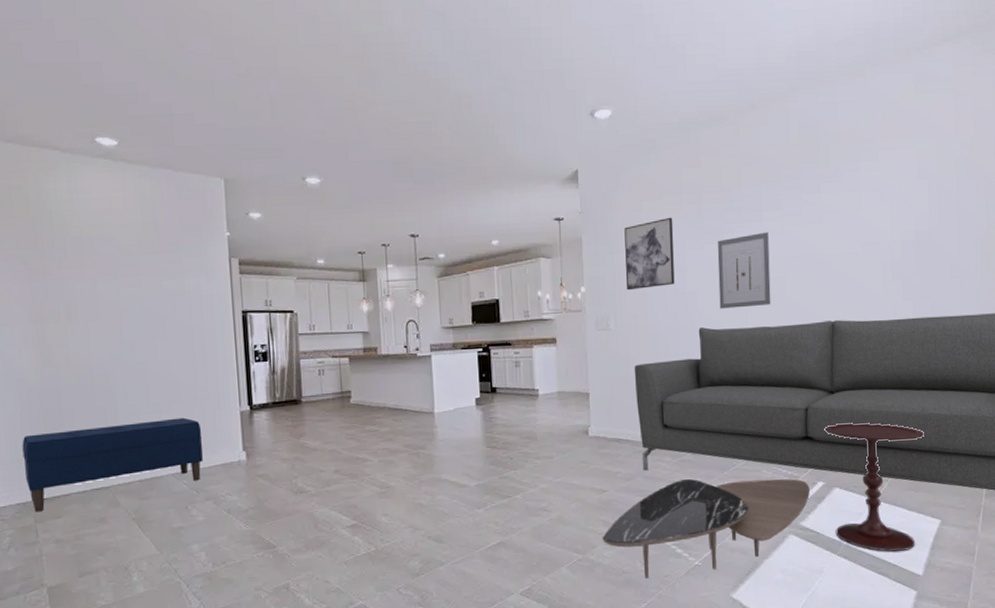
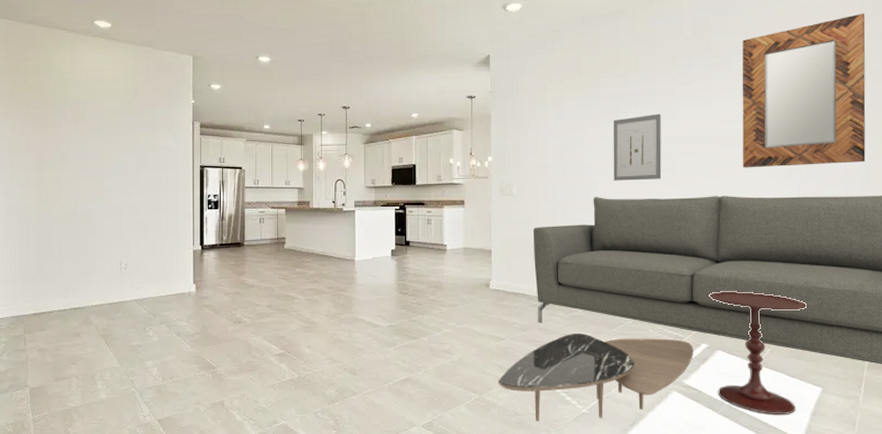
bench: present [22,417,204,512] -> none [19,253,161,325]
wall art: present [624,217,675,291] -> none [528,98,574,161]
home mirror: none [852,115,981,289] -> present [742,13,866,168]

